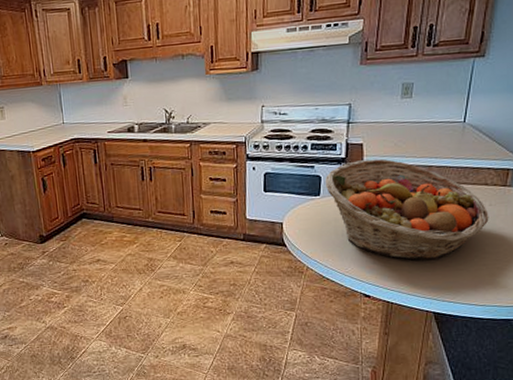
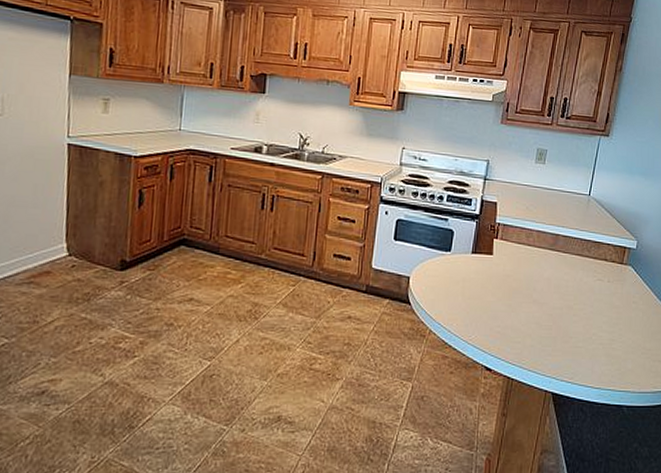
fruit basket: present [324,159,489,261] -> none [457,219,607,334]

